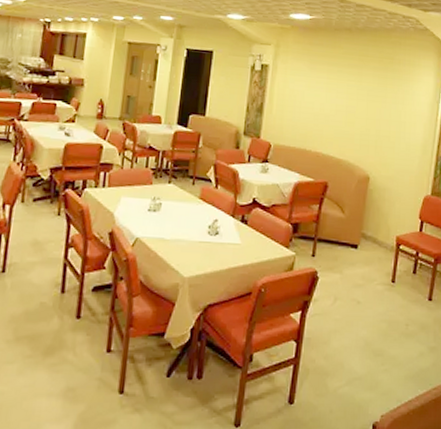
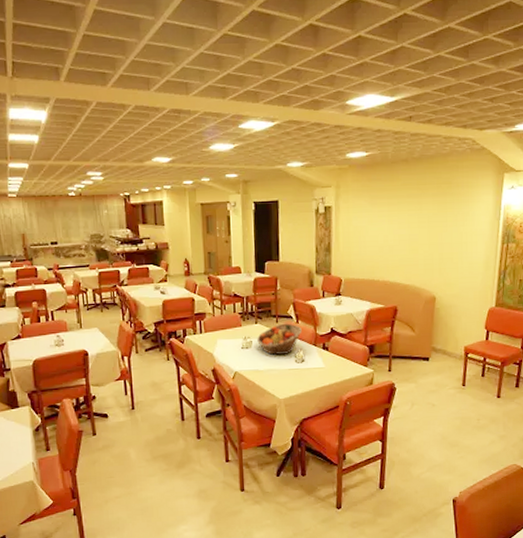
fruit basket: none [167,186,220,223] -> present [257,323,302,355]

